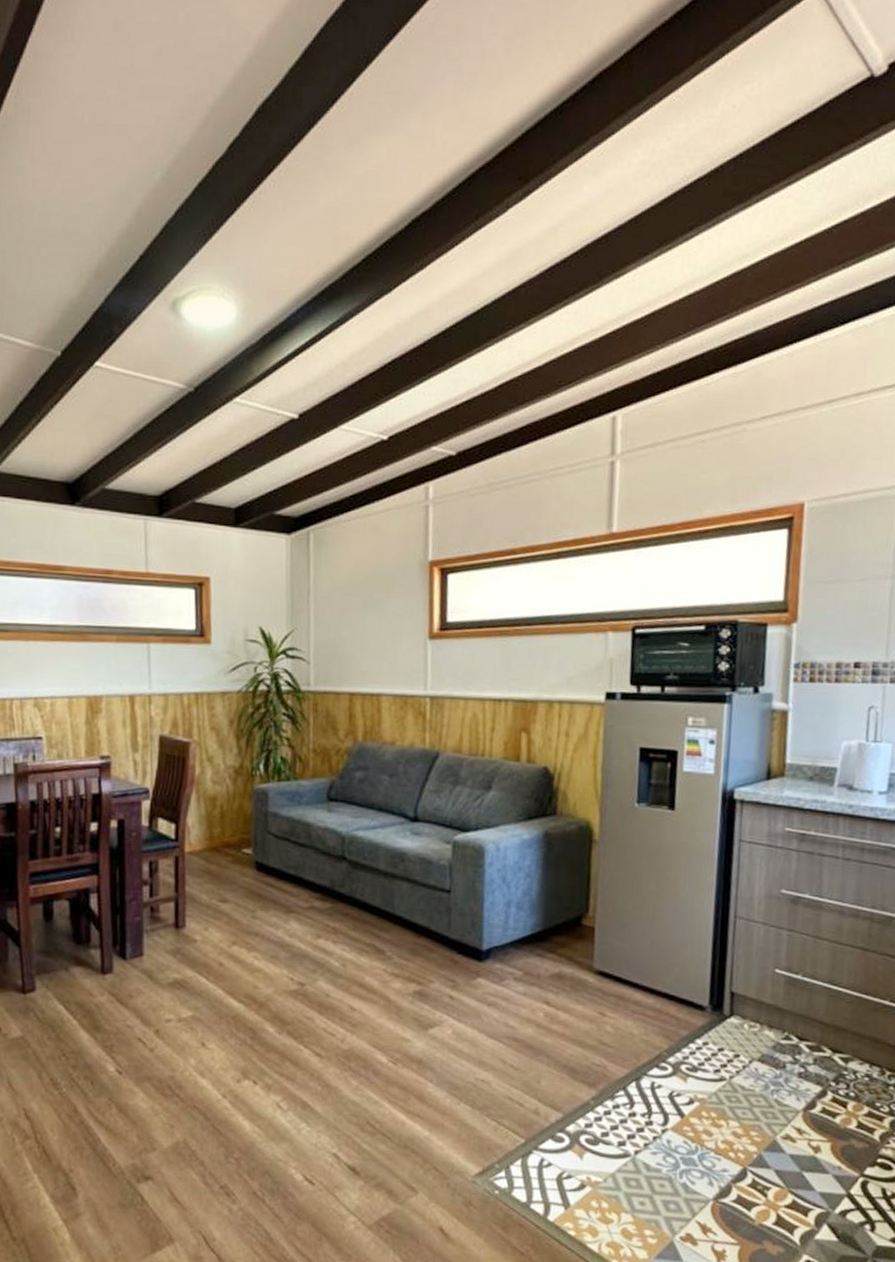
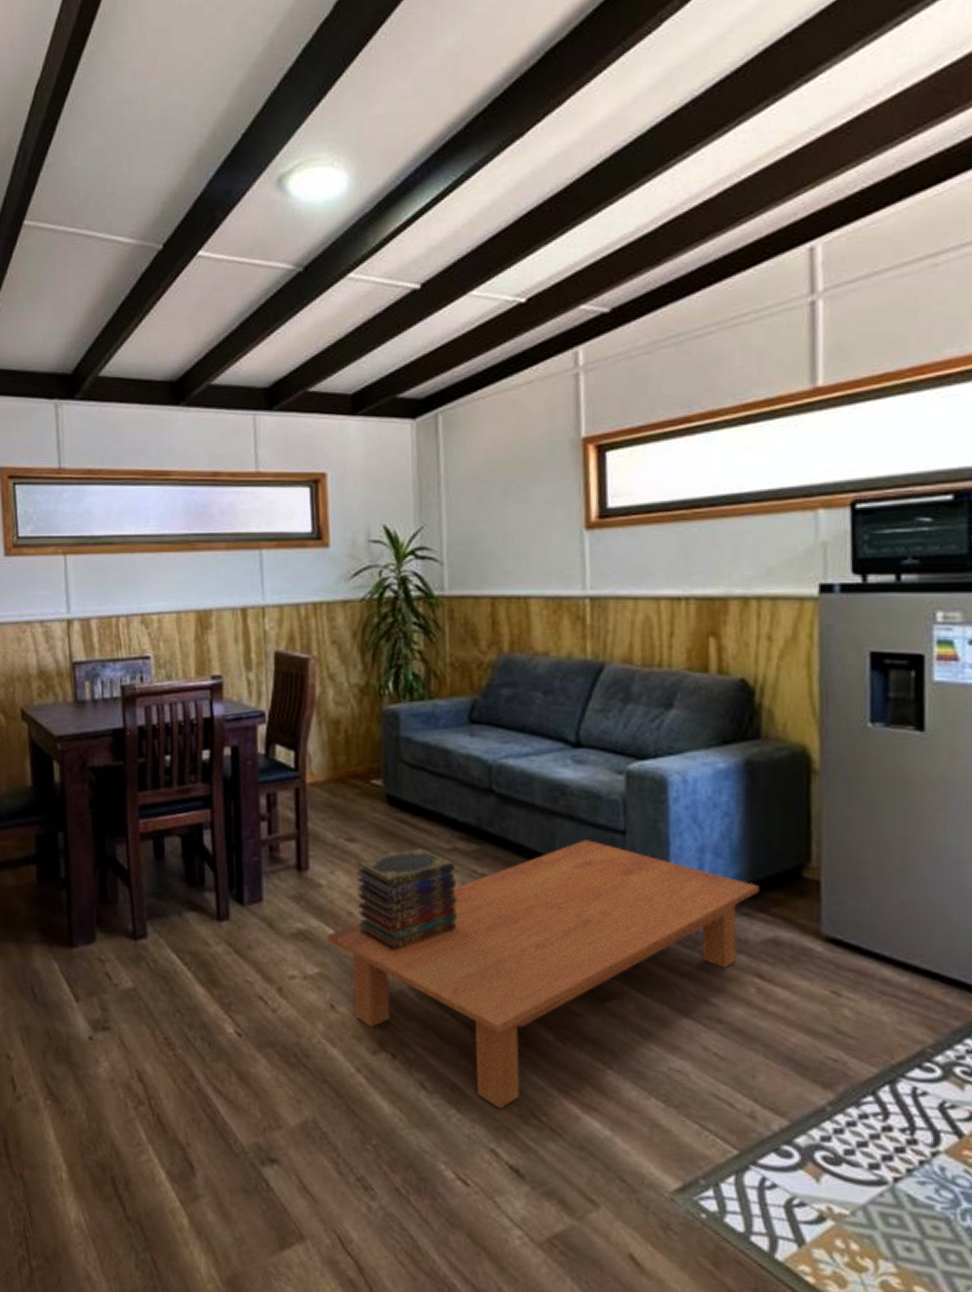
coffee table: none [199,898,551,1121] -> present [326,839,760,1109]
book stack: none [227,907,313,995] -> present [356,848,457,951]

